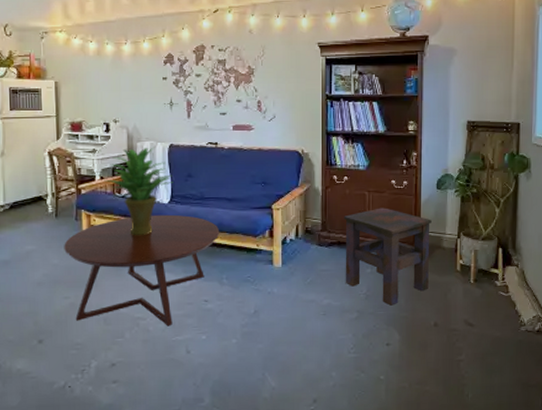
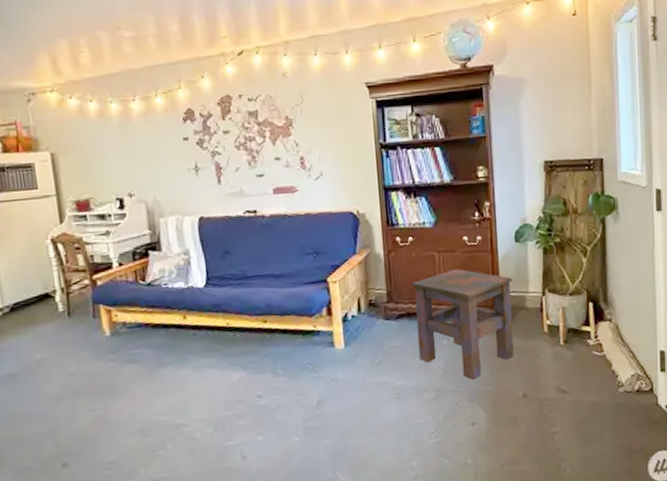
coffee table: present [64,214,220,326] -> none [82,299,269,436]
potted plant: present [104,147,174,235] -> none [123,222,208,329]

